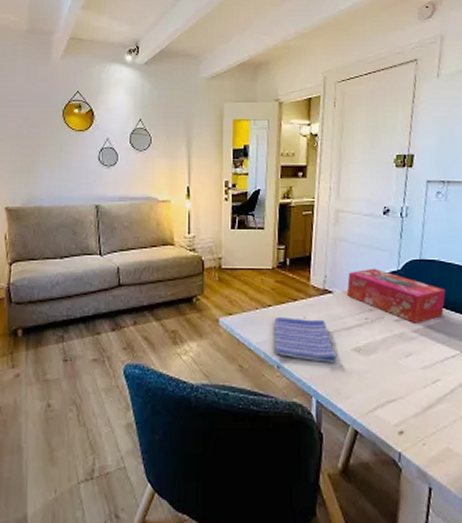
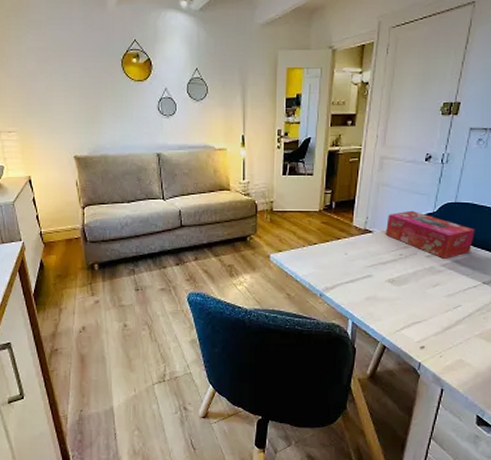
dish towel: present [273,317,336,364] -> none [317,254,372,293]

